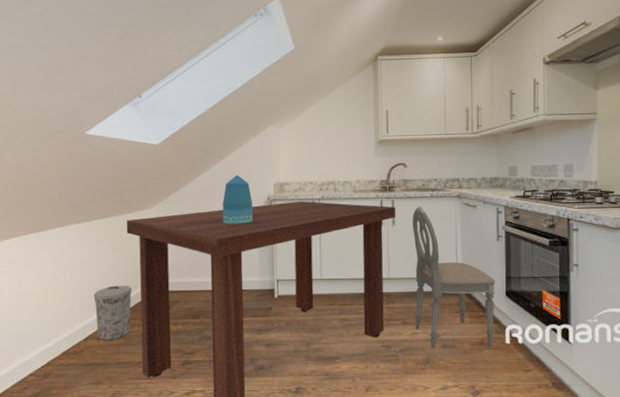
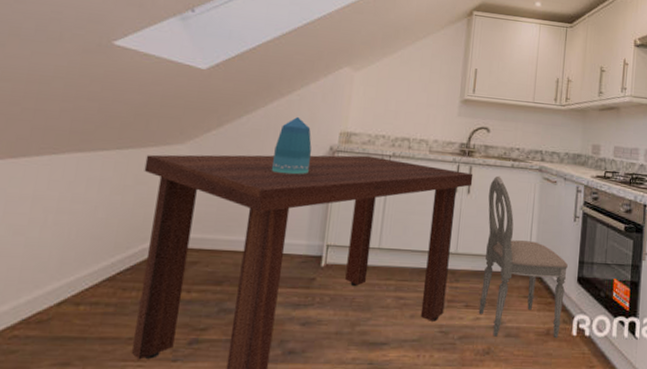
trash can: present [93,285,132,341] -> none [76,235,138,308]

